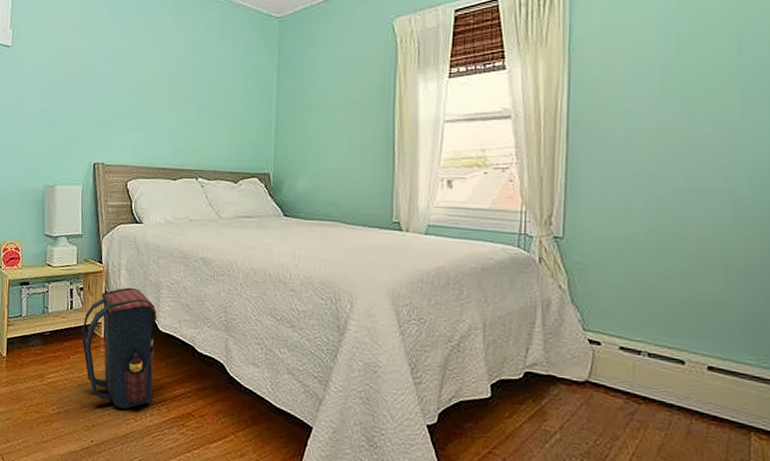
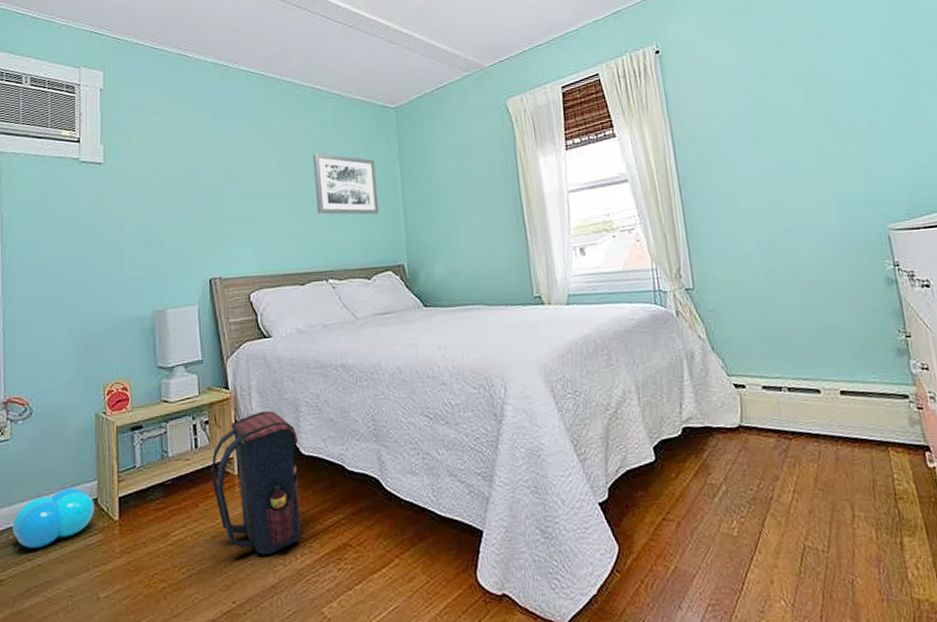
wall art: none [194,55,254,122] -> present [313,153,380,215]

